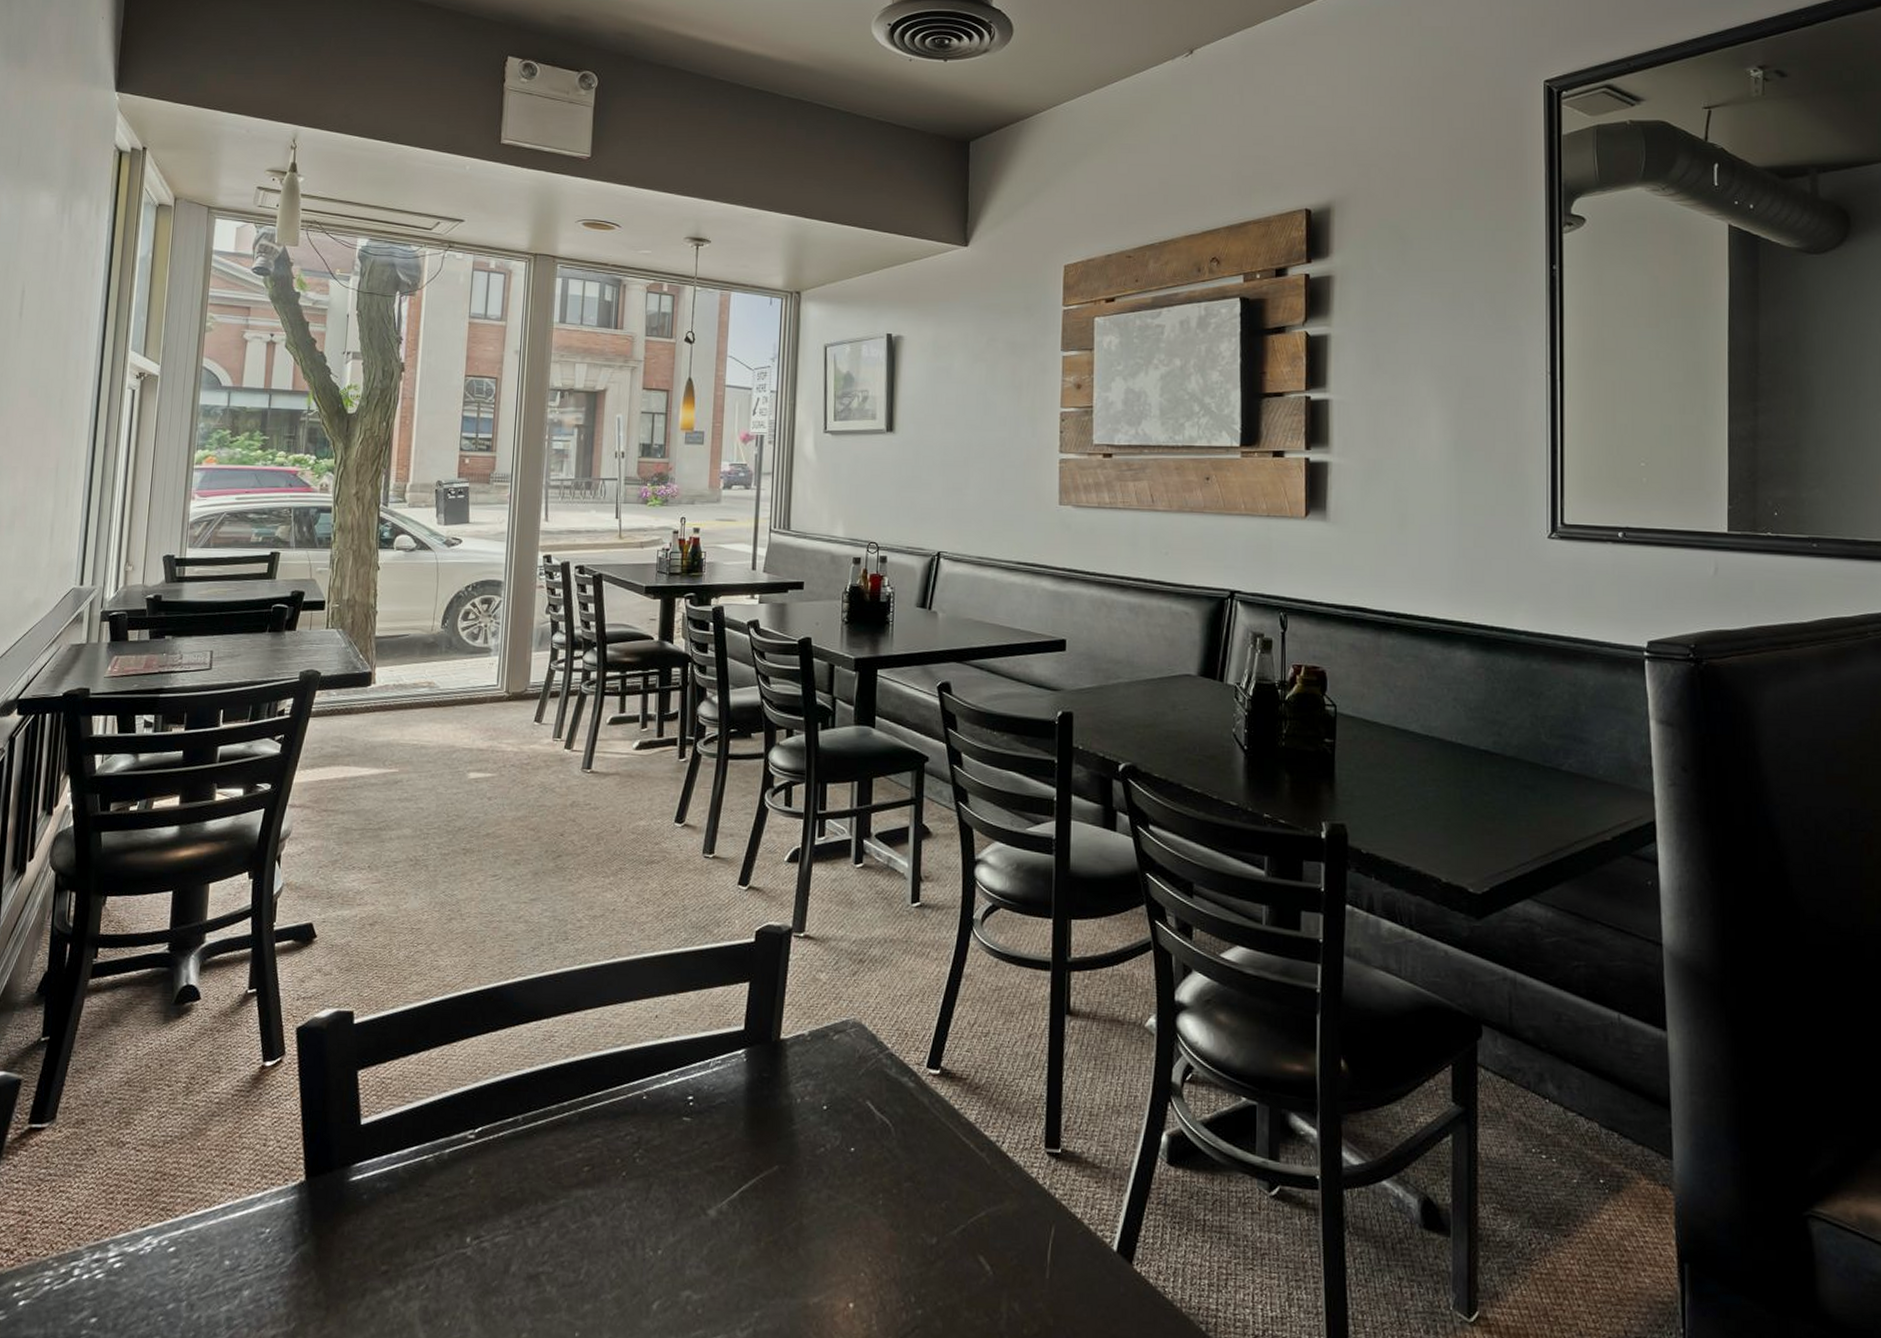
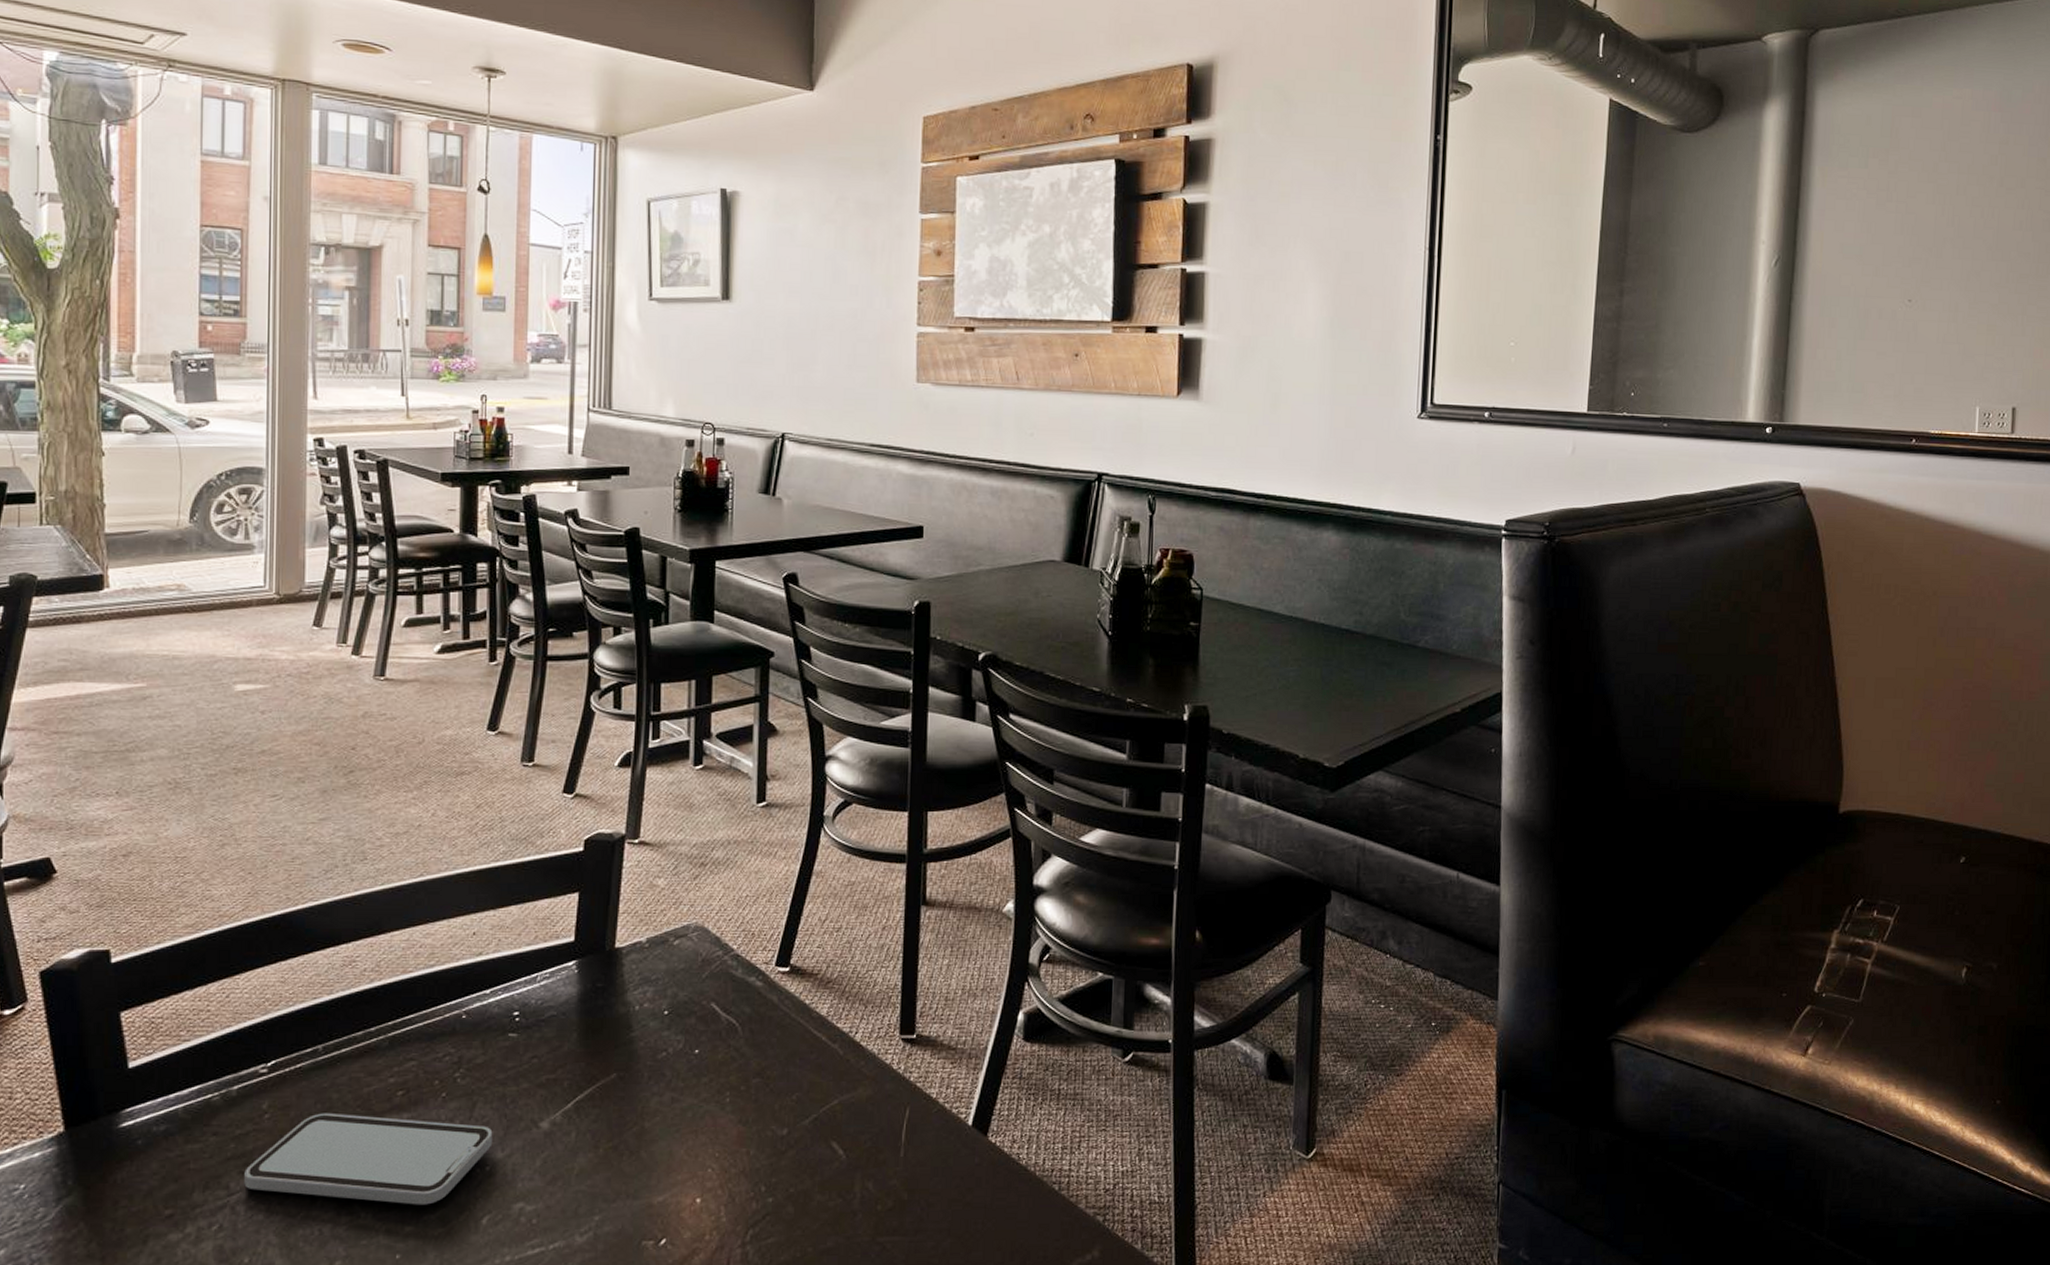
smartphone: none [449,1182,666,1284] -> present [244,1112,493,1205]

